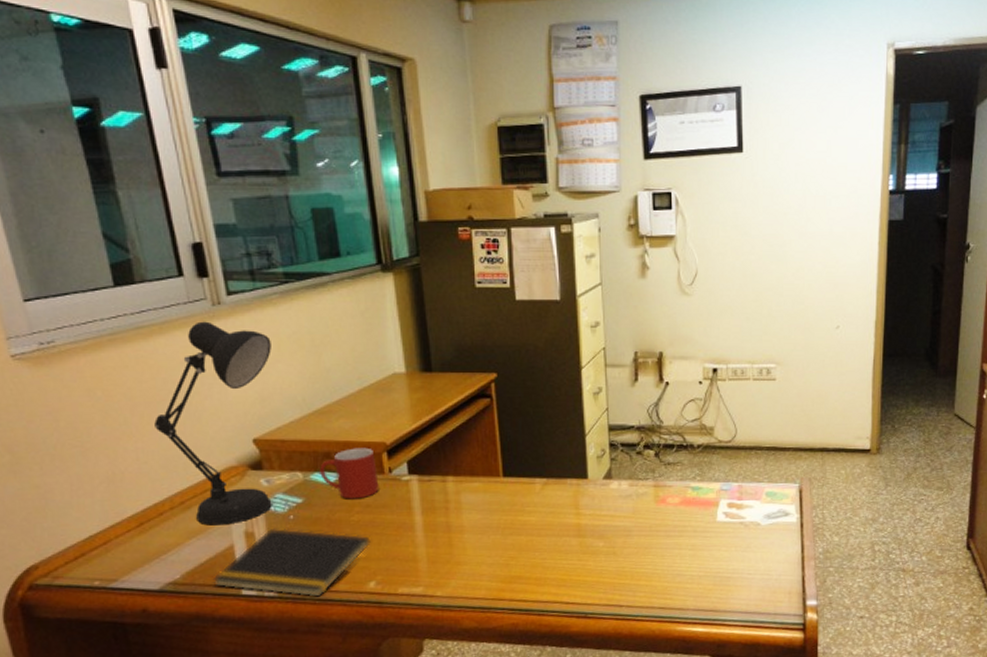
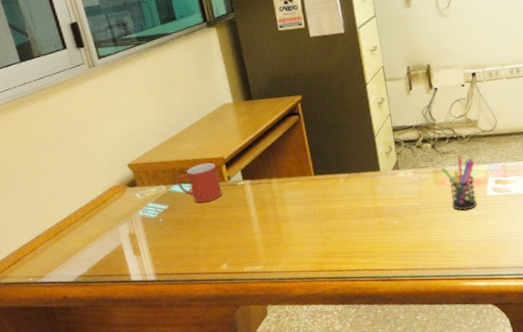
desk lamp: present [154,321,272,526] -> none [58,80,147,231]
notepad: present [212,527,371,599] -> none [110,228,220,280]
pen holder: none [664,467,705,537] -> present [441,154,477,211]

